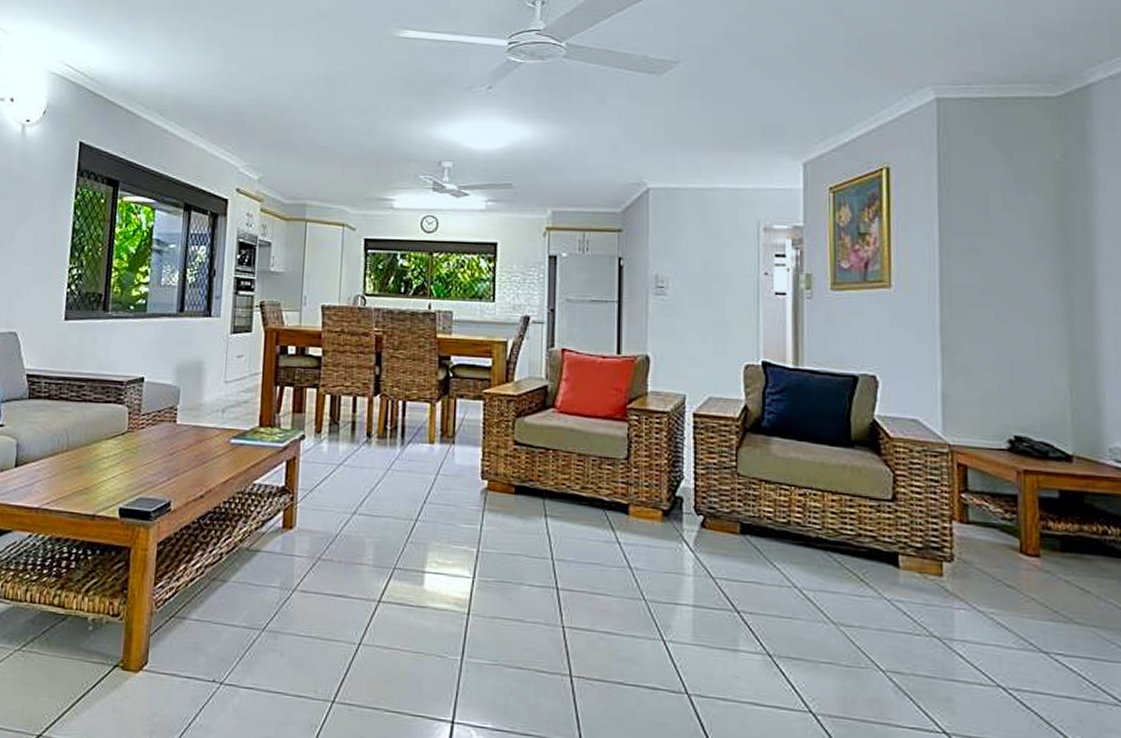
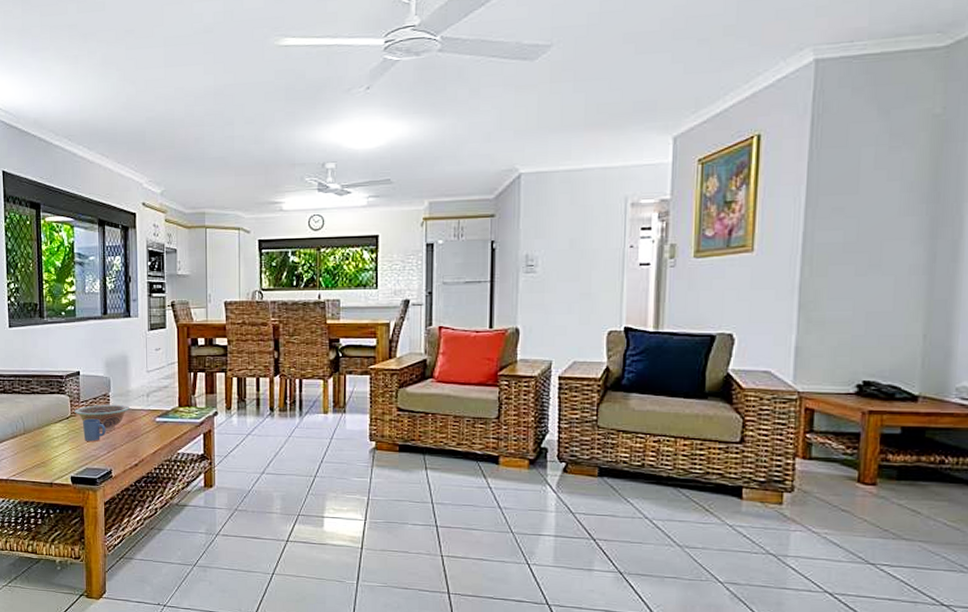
decorative bowl: none [132,419,200,454] -> present [74,404,130,432]
mug: none [140,435,169,466] -> present [82,418,106,443]

